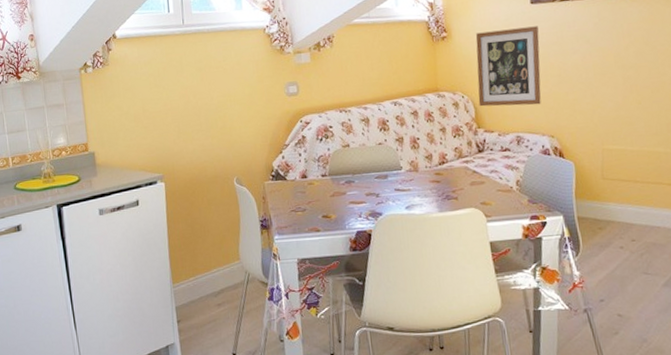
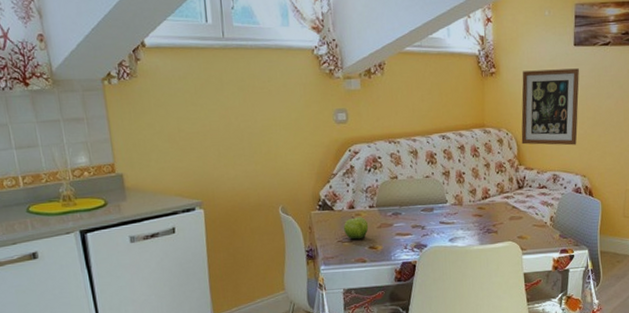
fruit: none [297,186,322,209] -> present [344,216,369,240]

